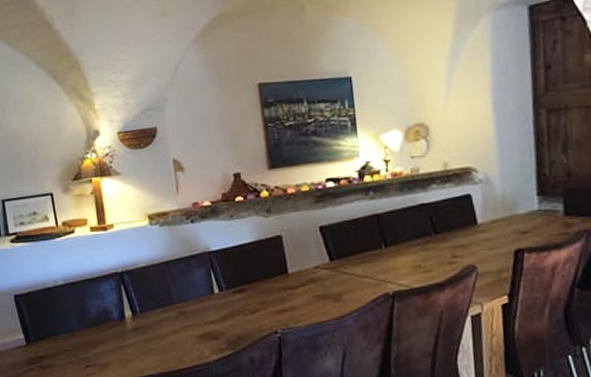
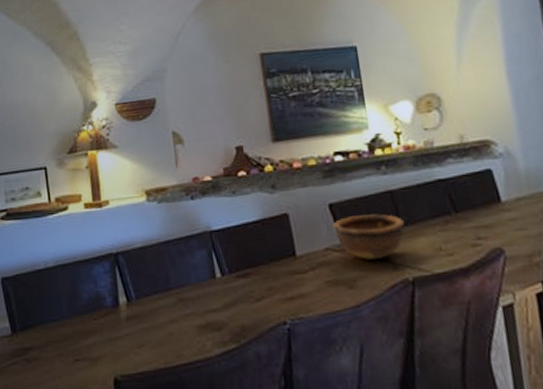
bowl: none [321,235,389,276] -> present [332,214,405,260]

